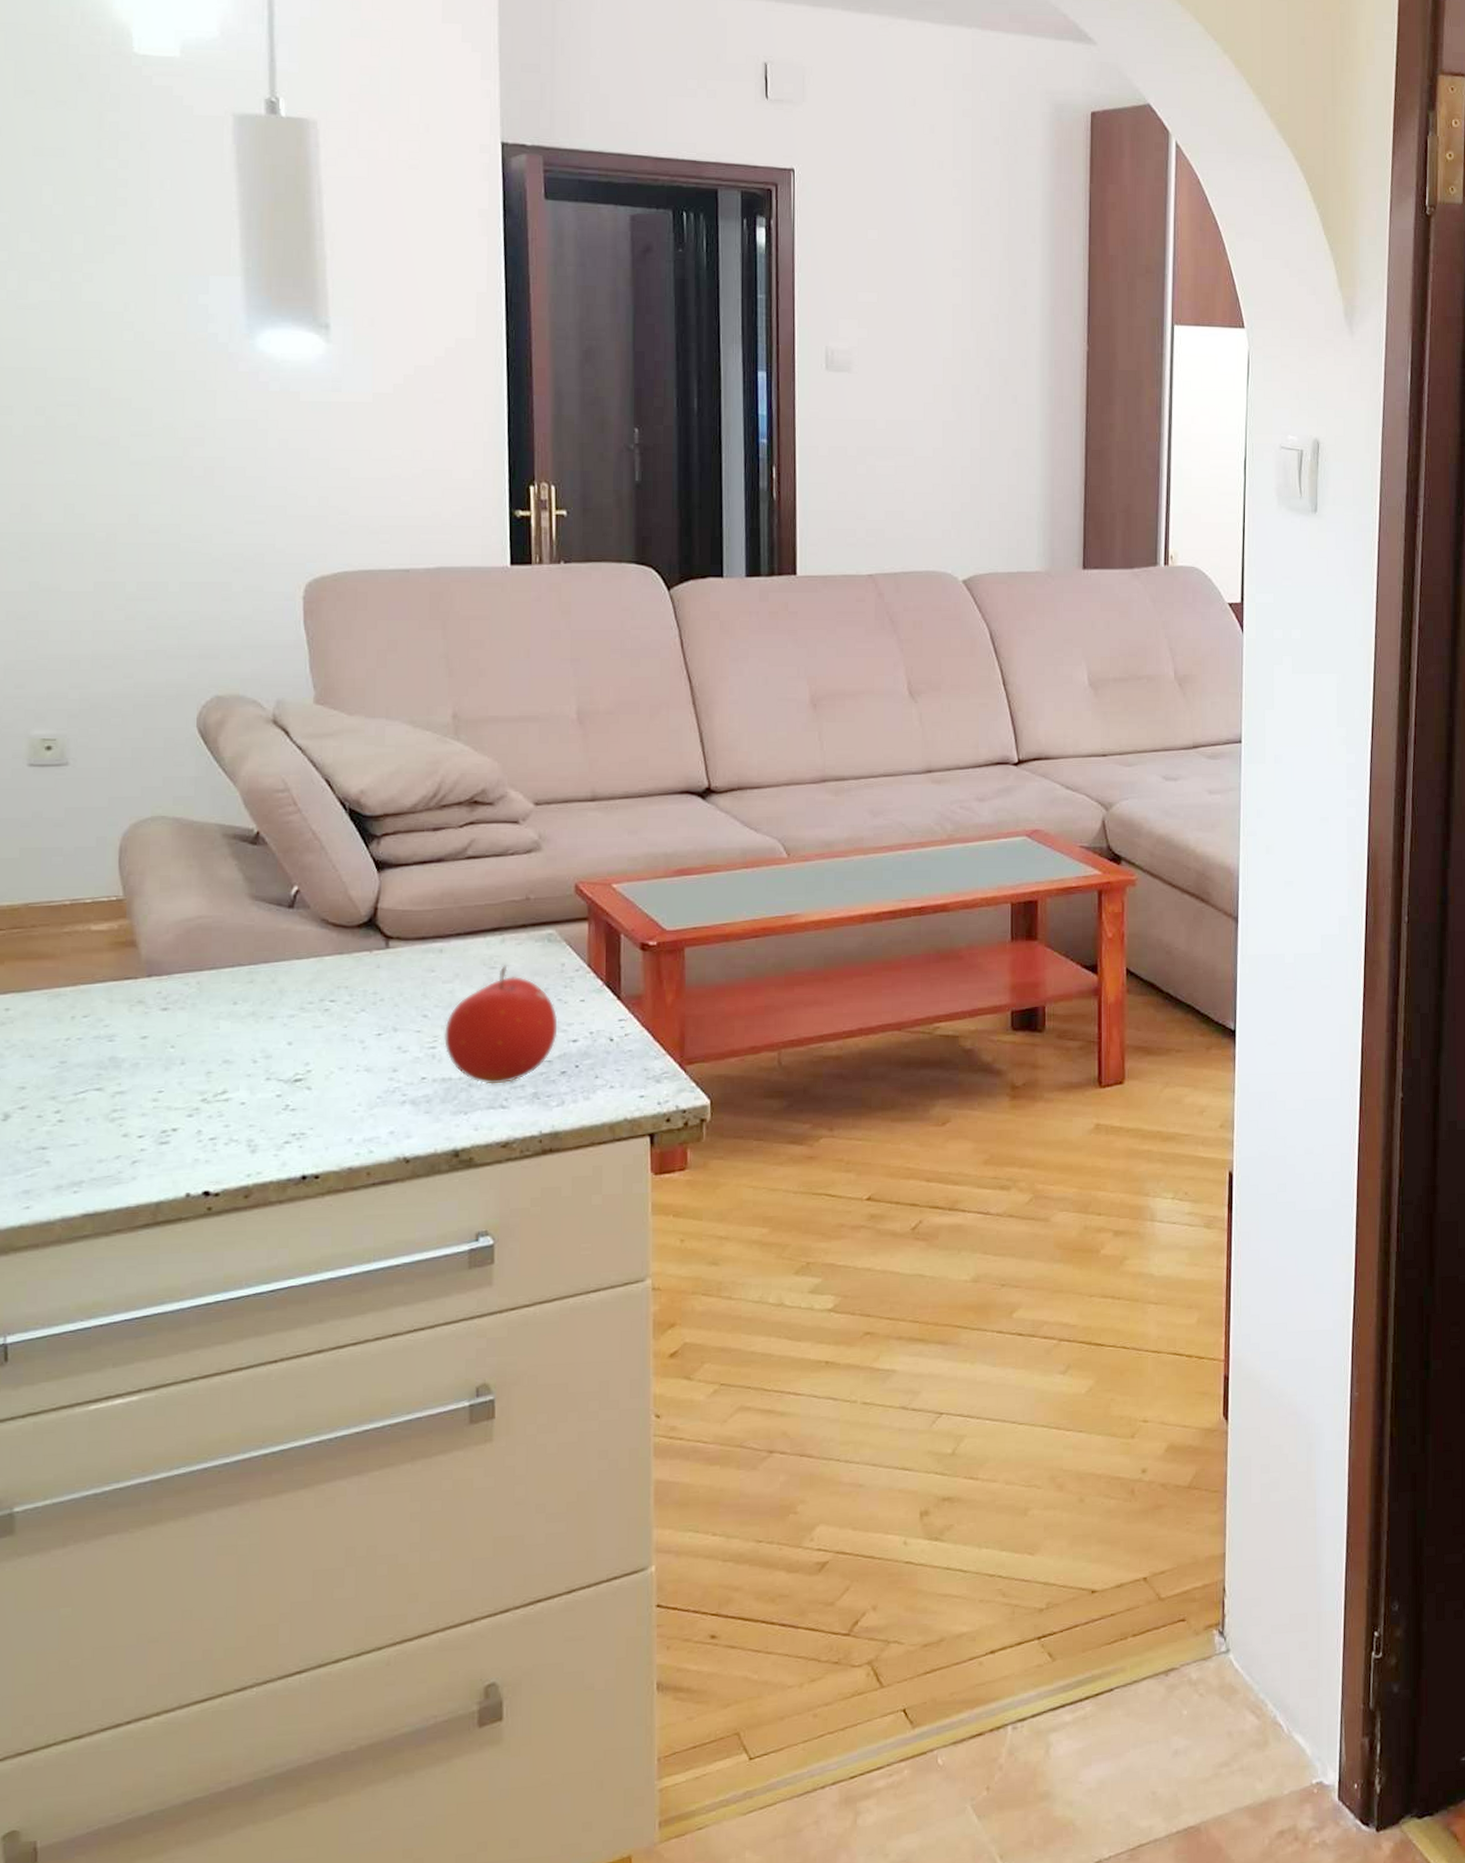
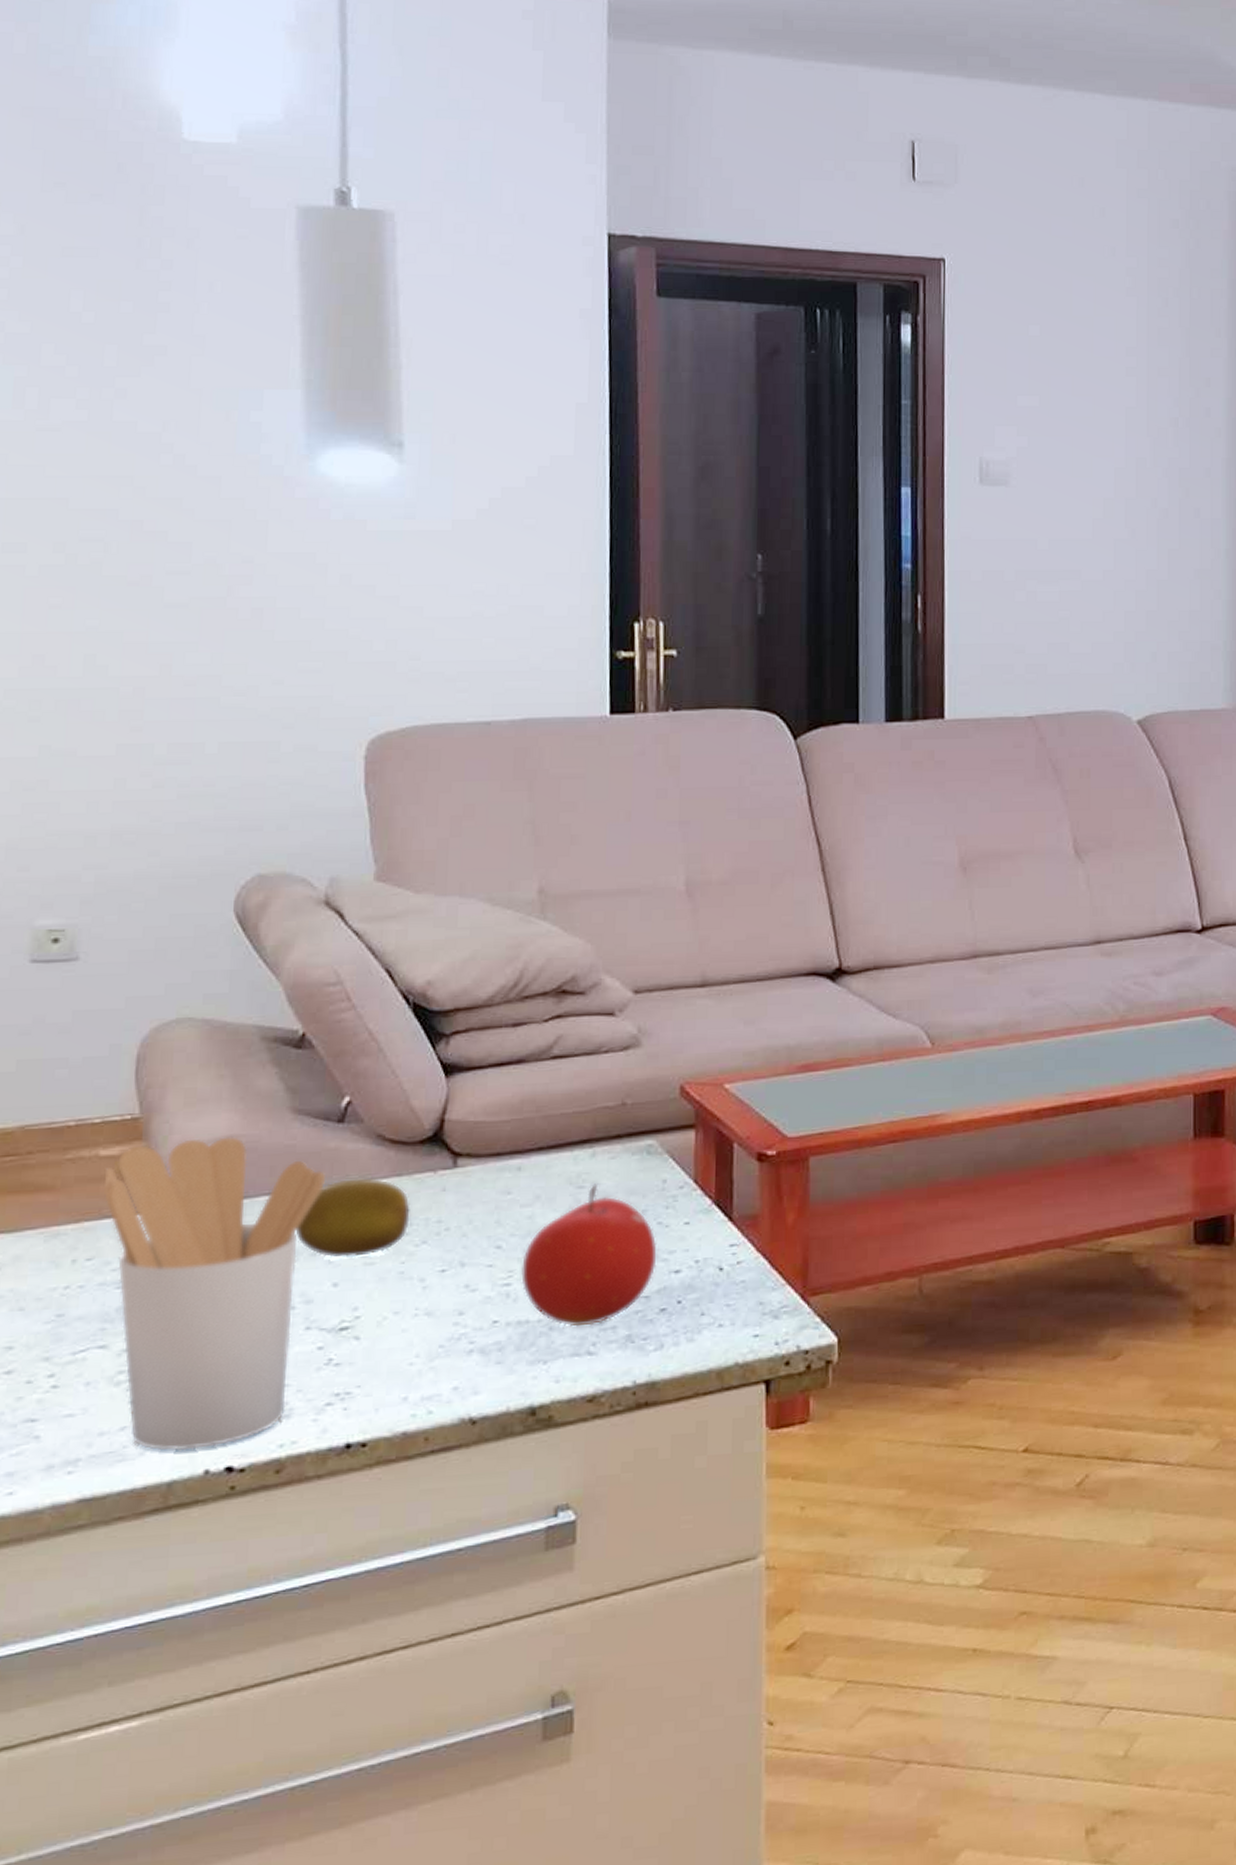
utensil holder: none [95,917,279,1177] -> present [103,1136,325,1451]
fruit: none [255,955,351,1021] -> present [295,1178,411,1258]

